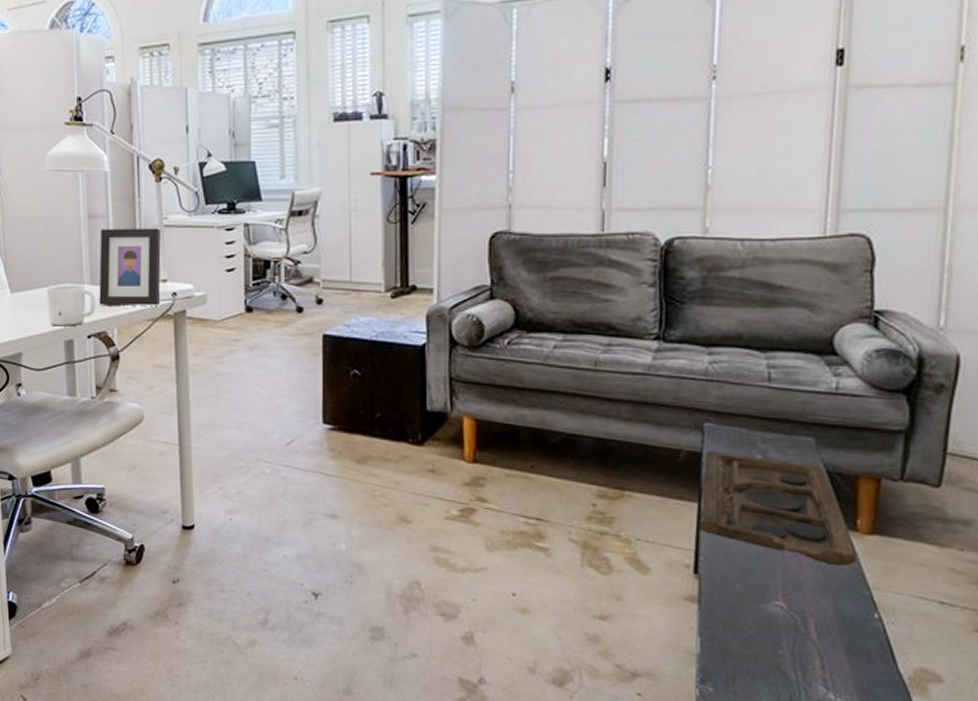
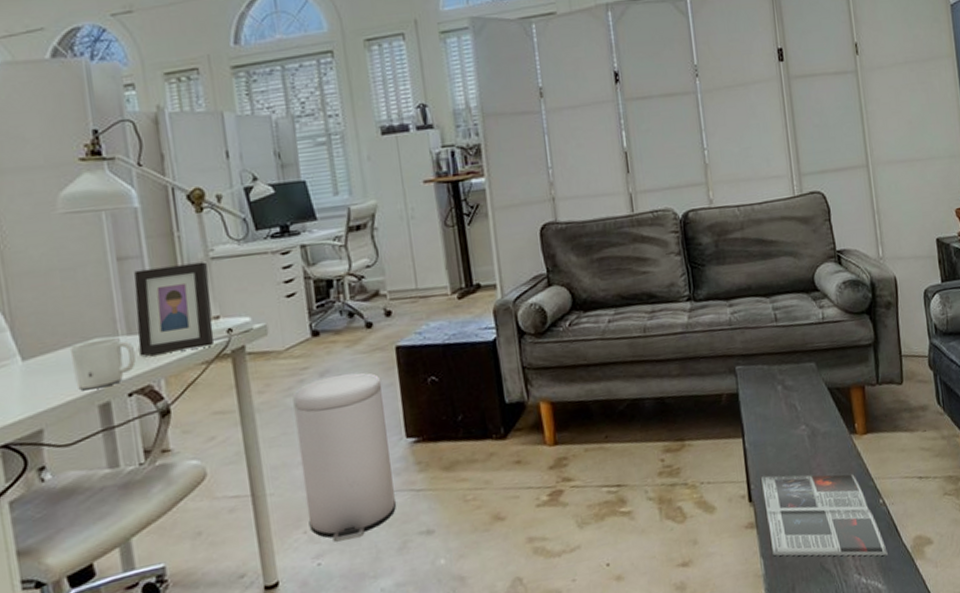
pedal bin: none [223,351,307,505] -> present [292,372,397,542]
decorative tray: present [700,451,856,566] -> none [739,384,860,467]
magazine: none [713,550,873,679] -> present [761,473,888,557]

